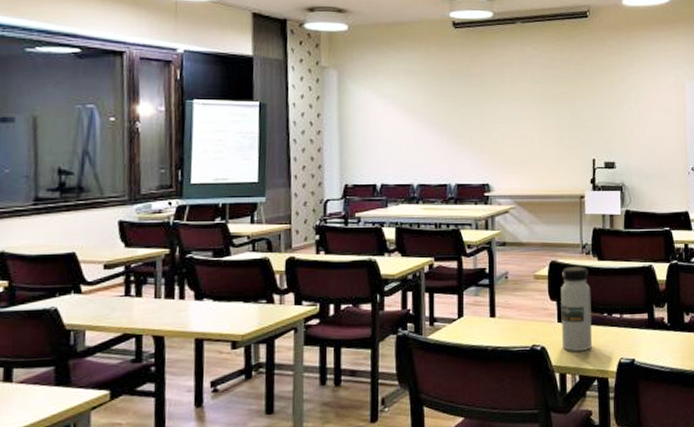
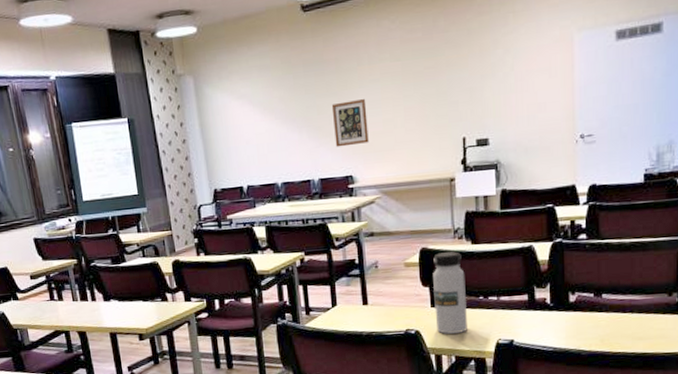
wall art: none [474,112,507,155] -> present [331,98,369,147]

